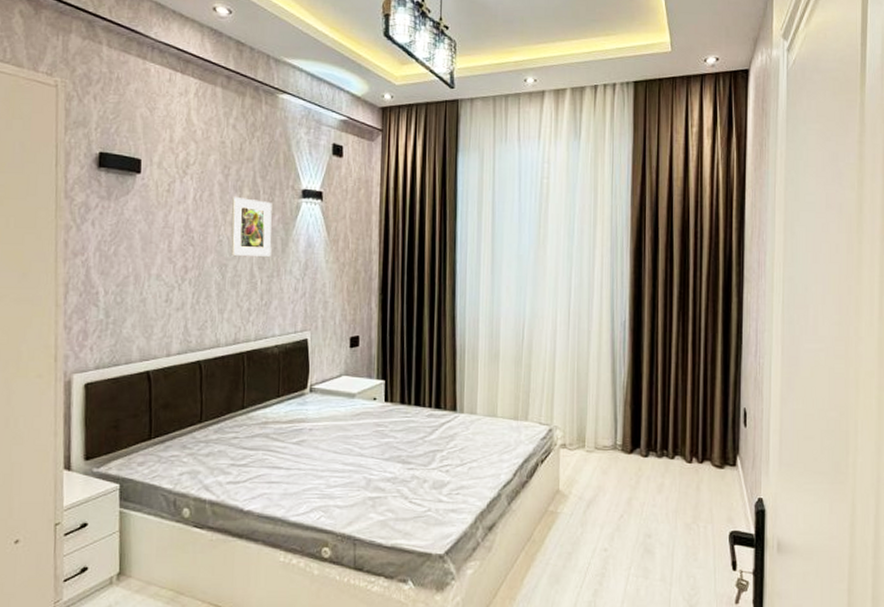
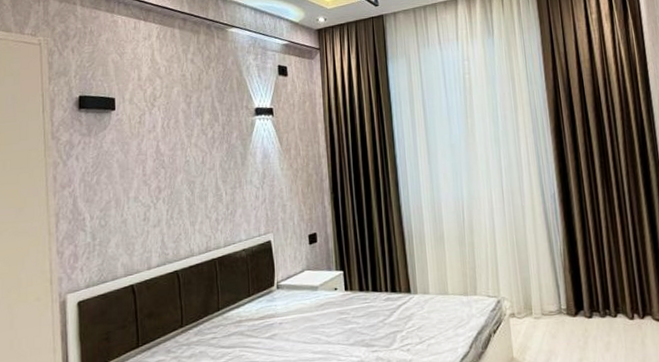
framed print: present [230,196,272,257] -> none [194,121,233,173]

